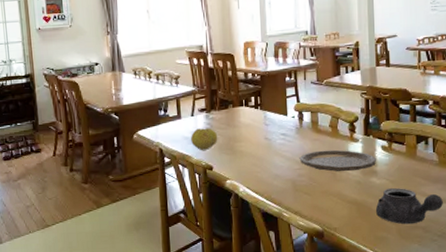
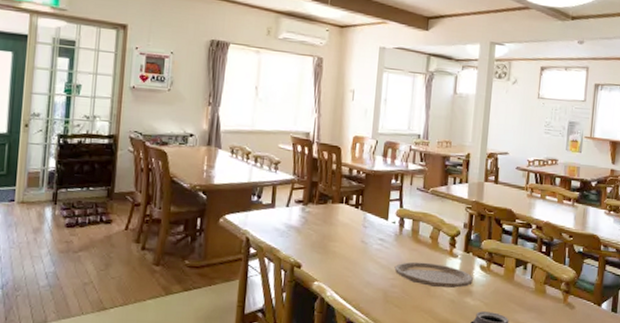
fruit: present [190,128,218,151] -> none [281,221,312,247]

